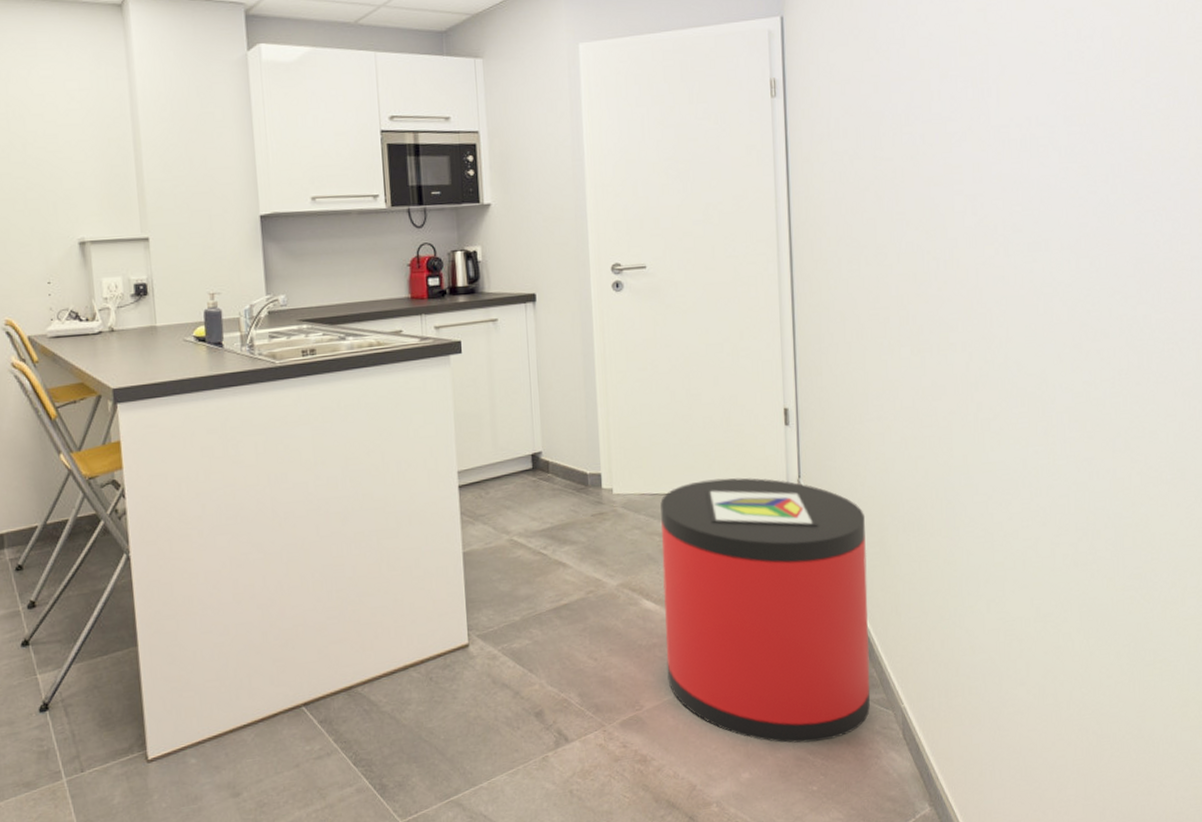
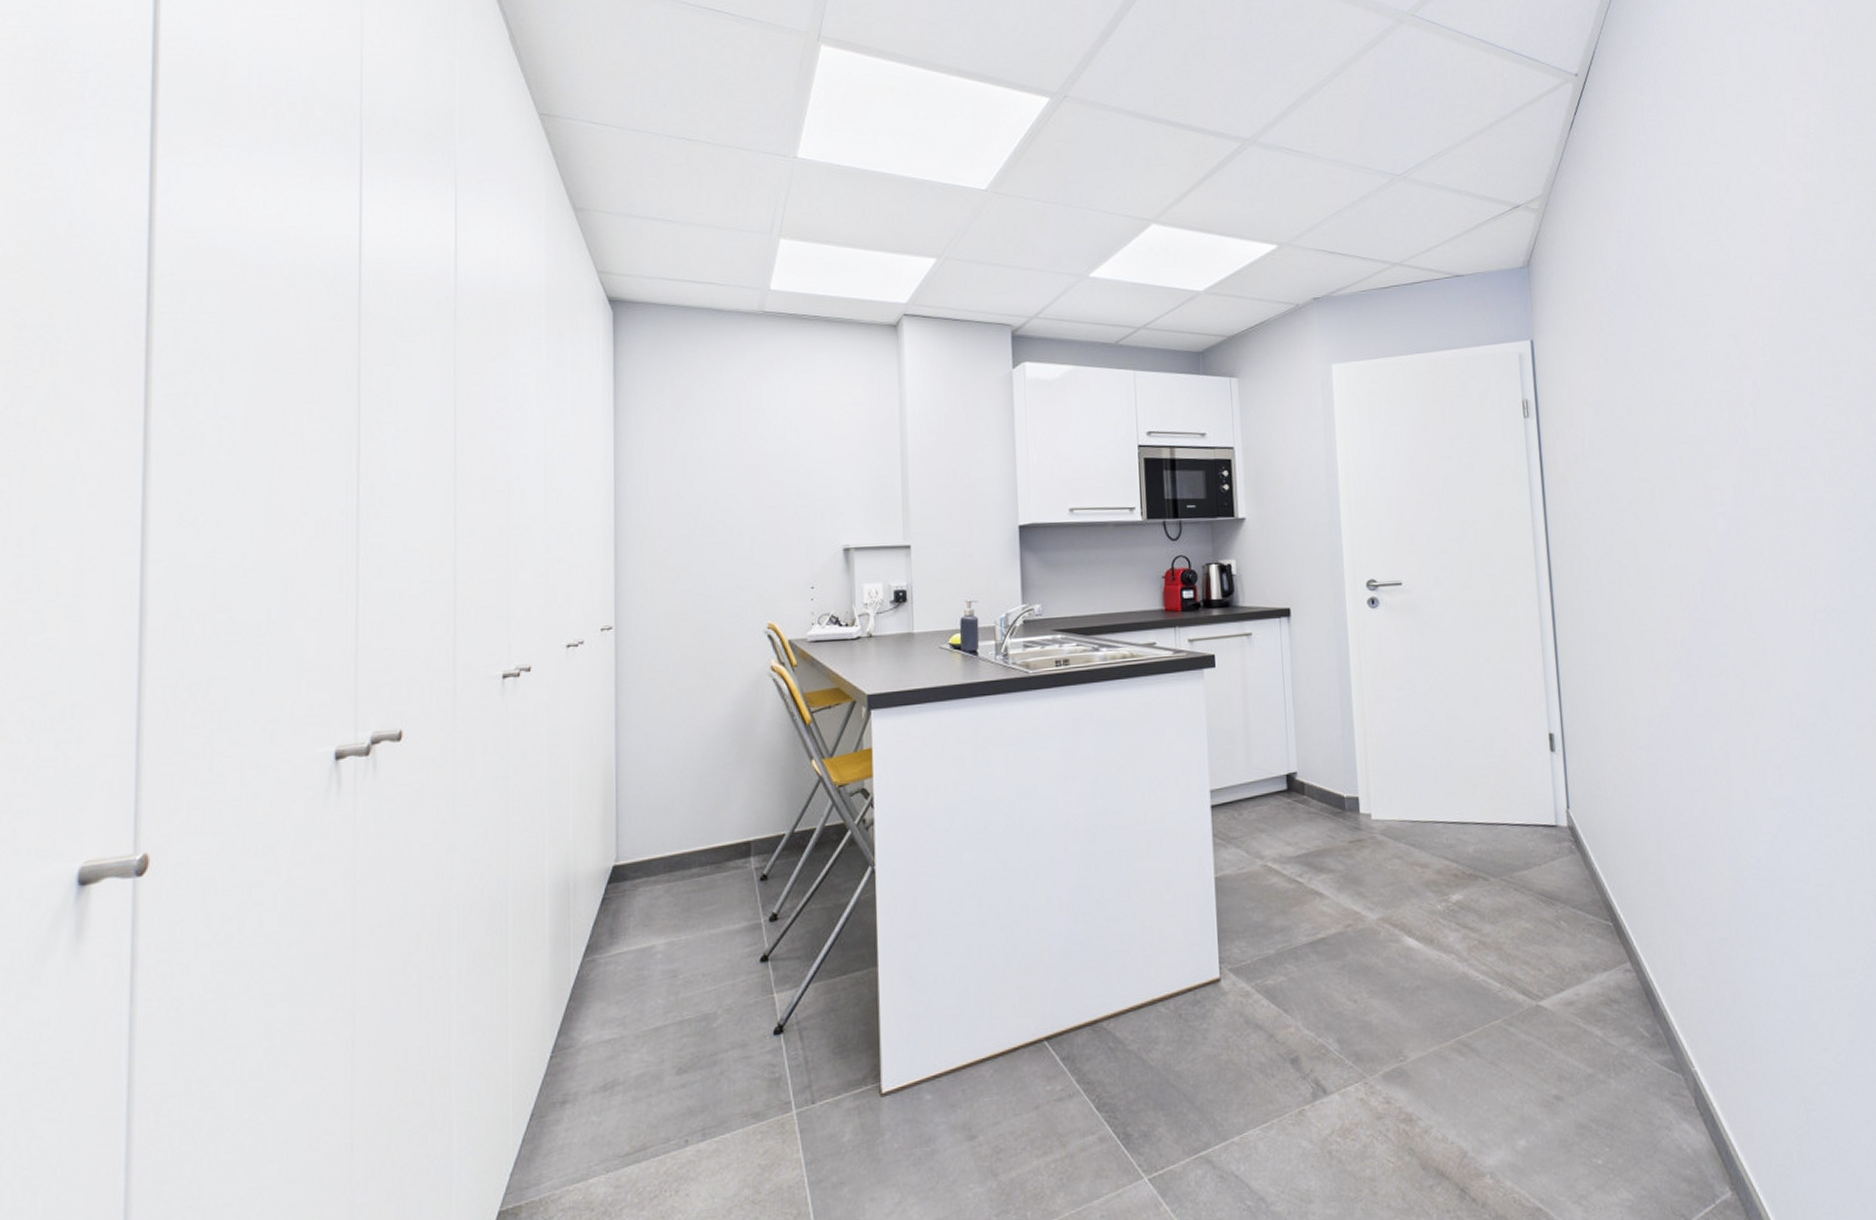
trash can: present [660,477,871,743] -> none [1421,806,1657,1108]

